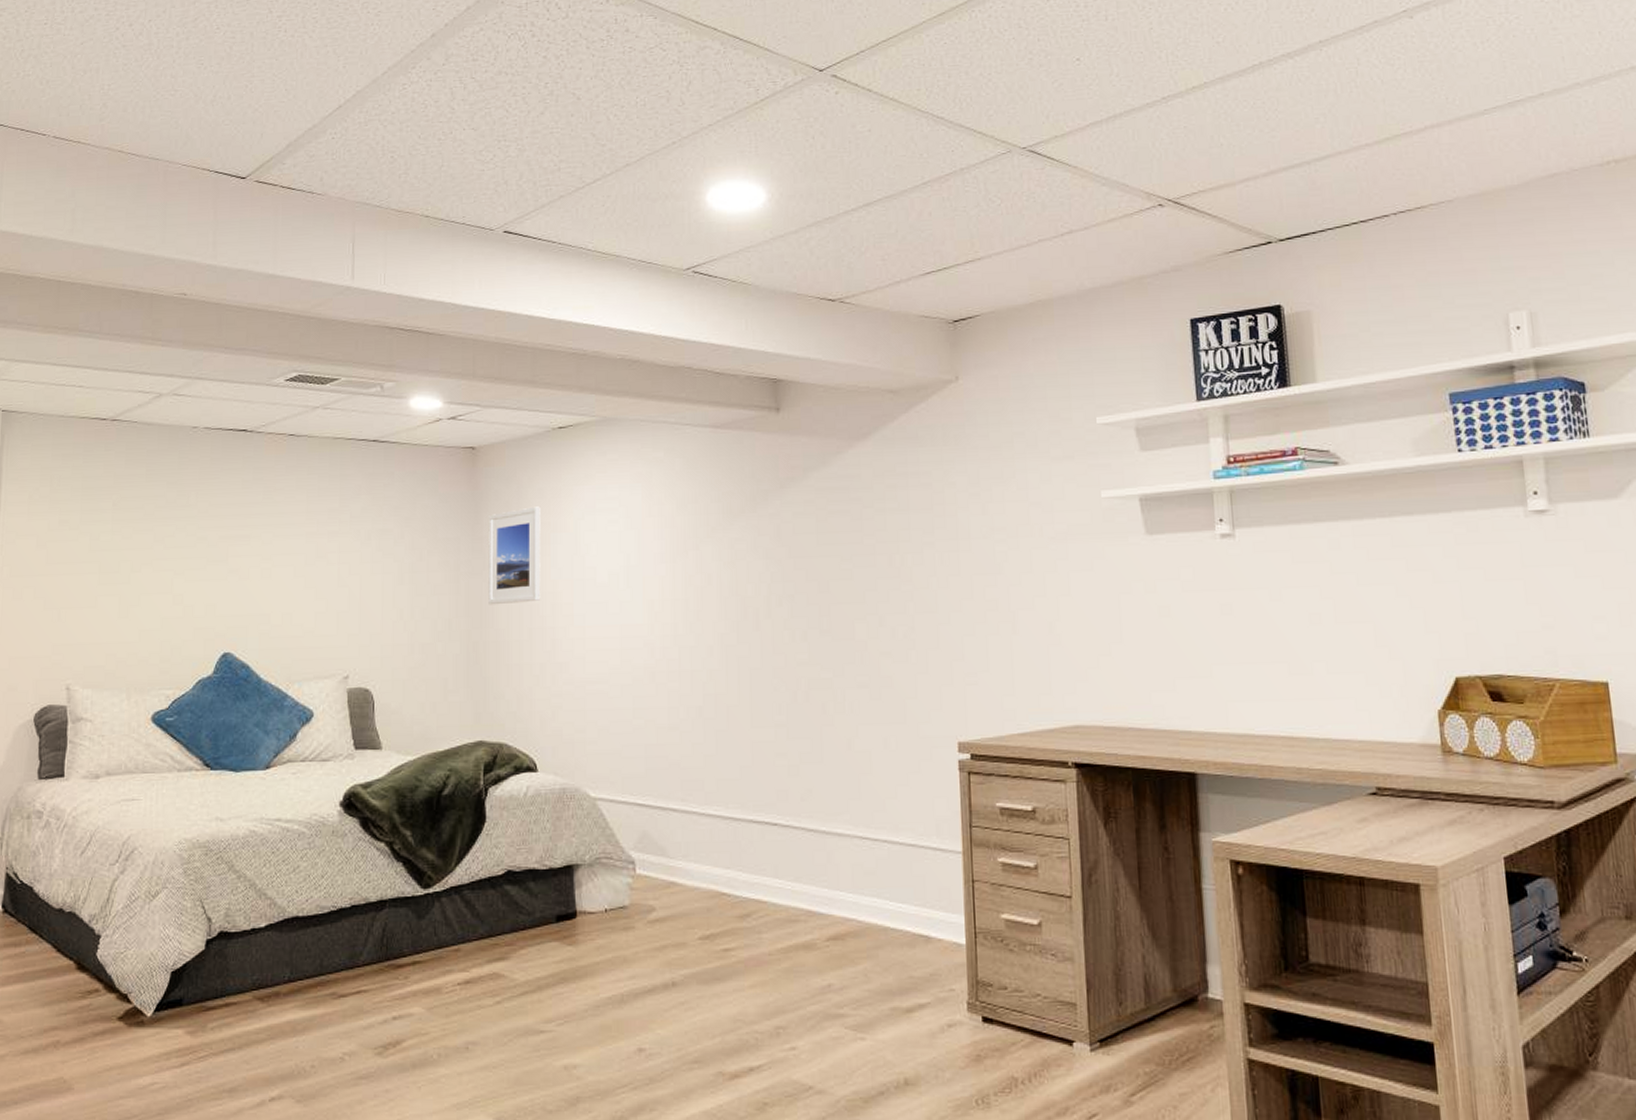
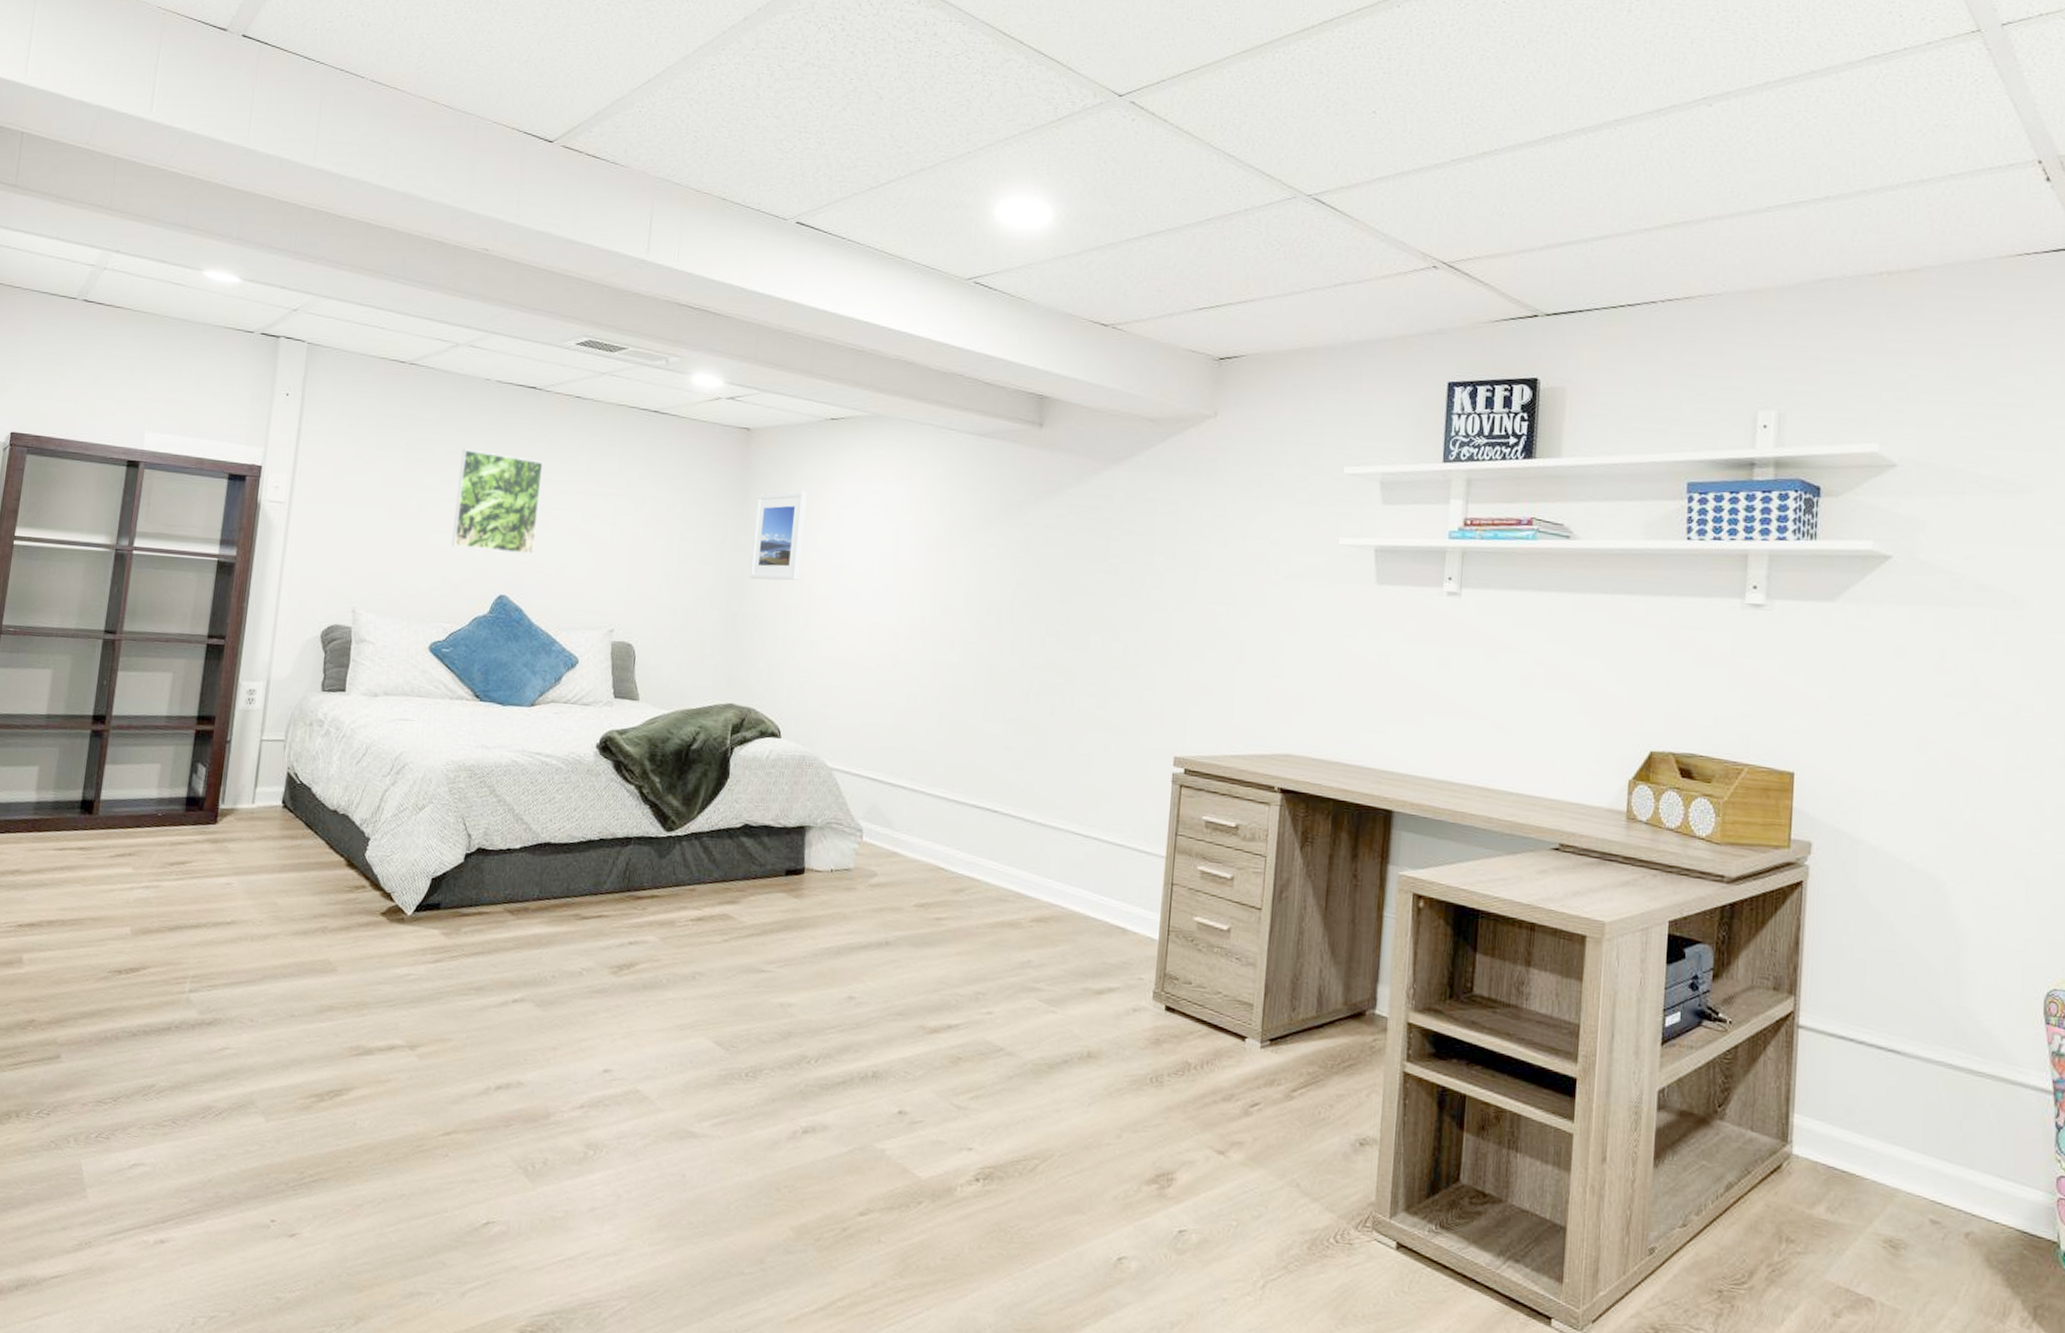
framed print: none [168,502,260,608] -> present [451,449,543,555]

